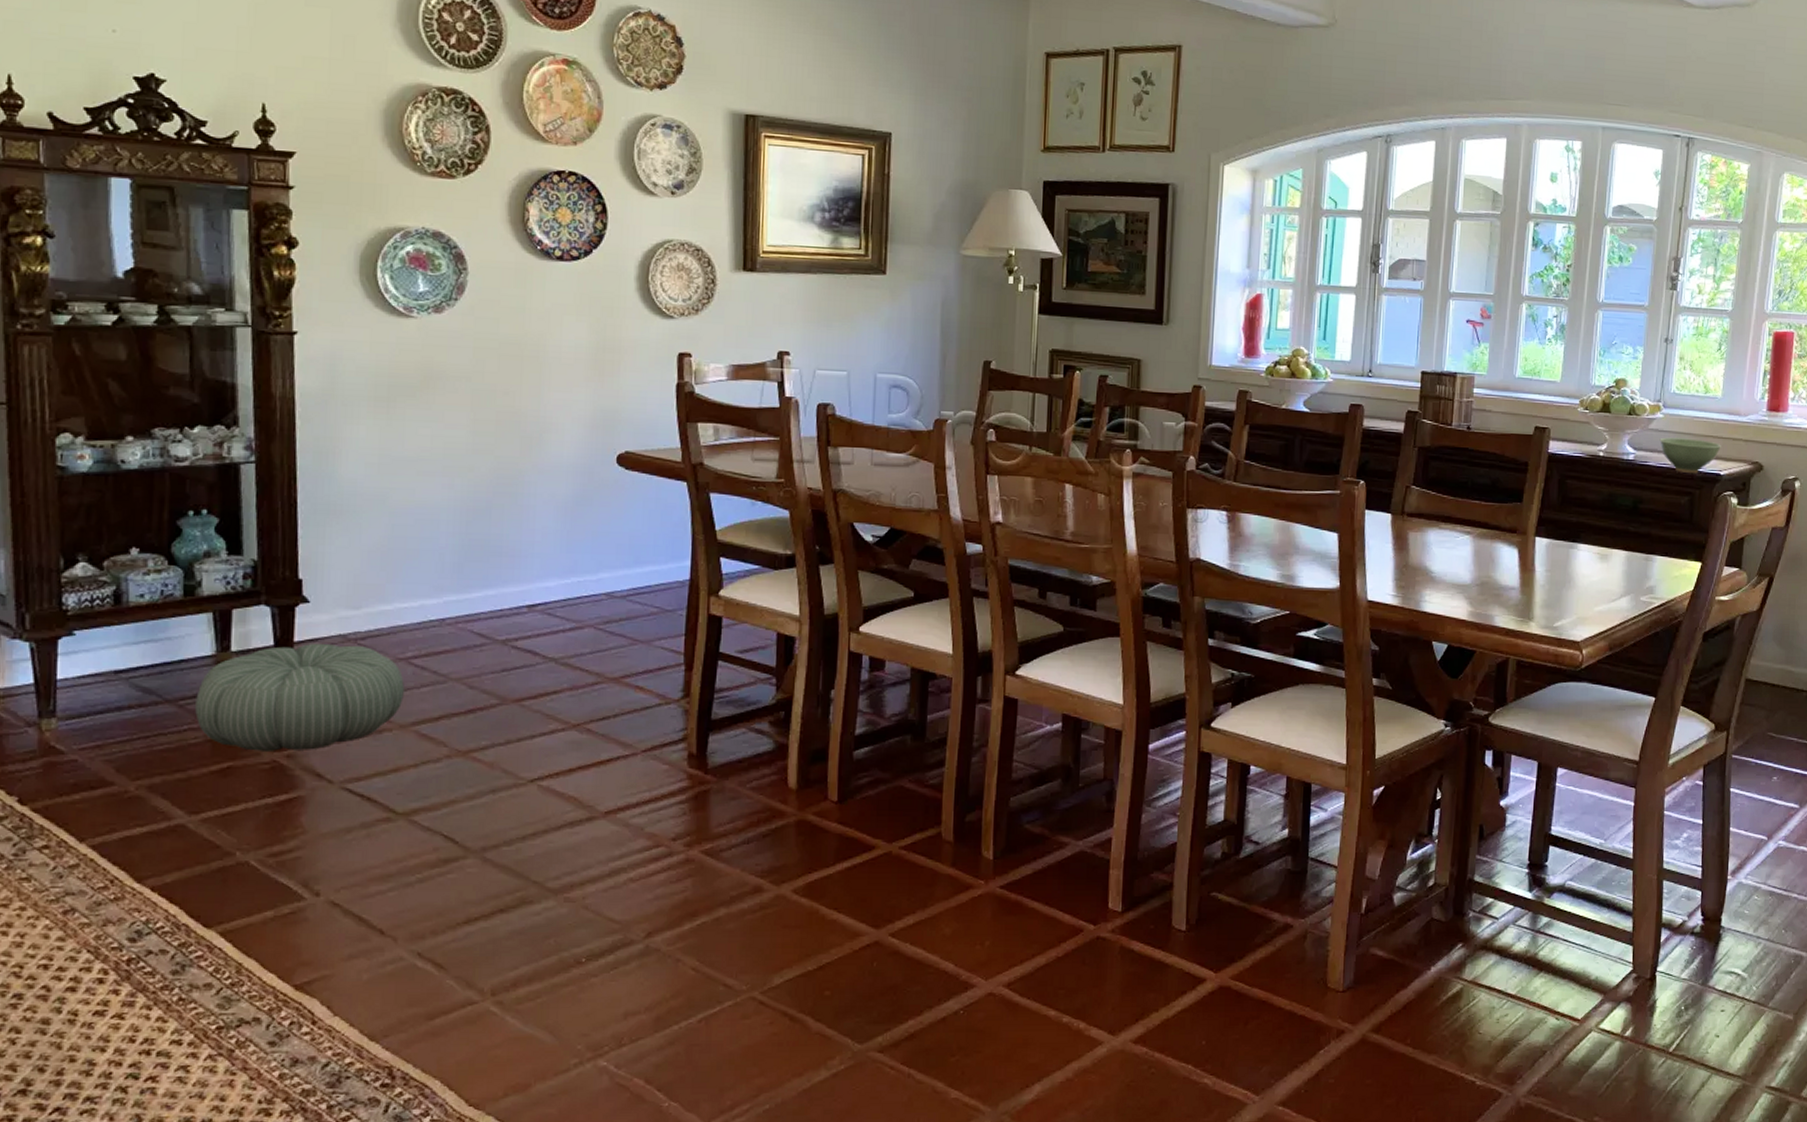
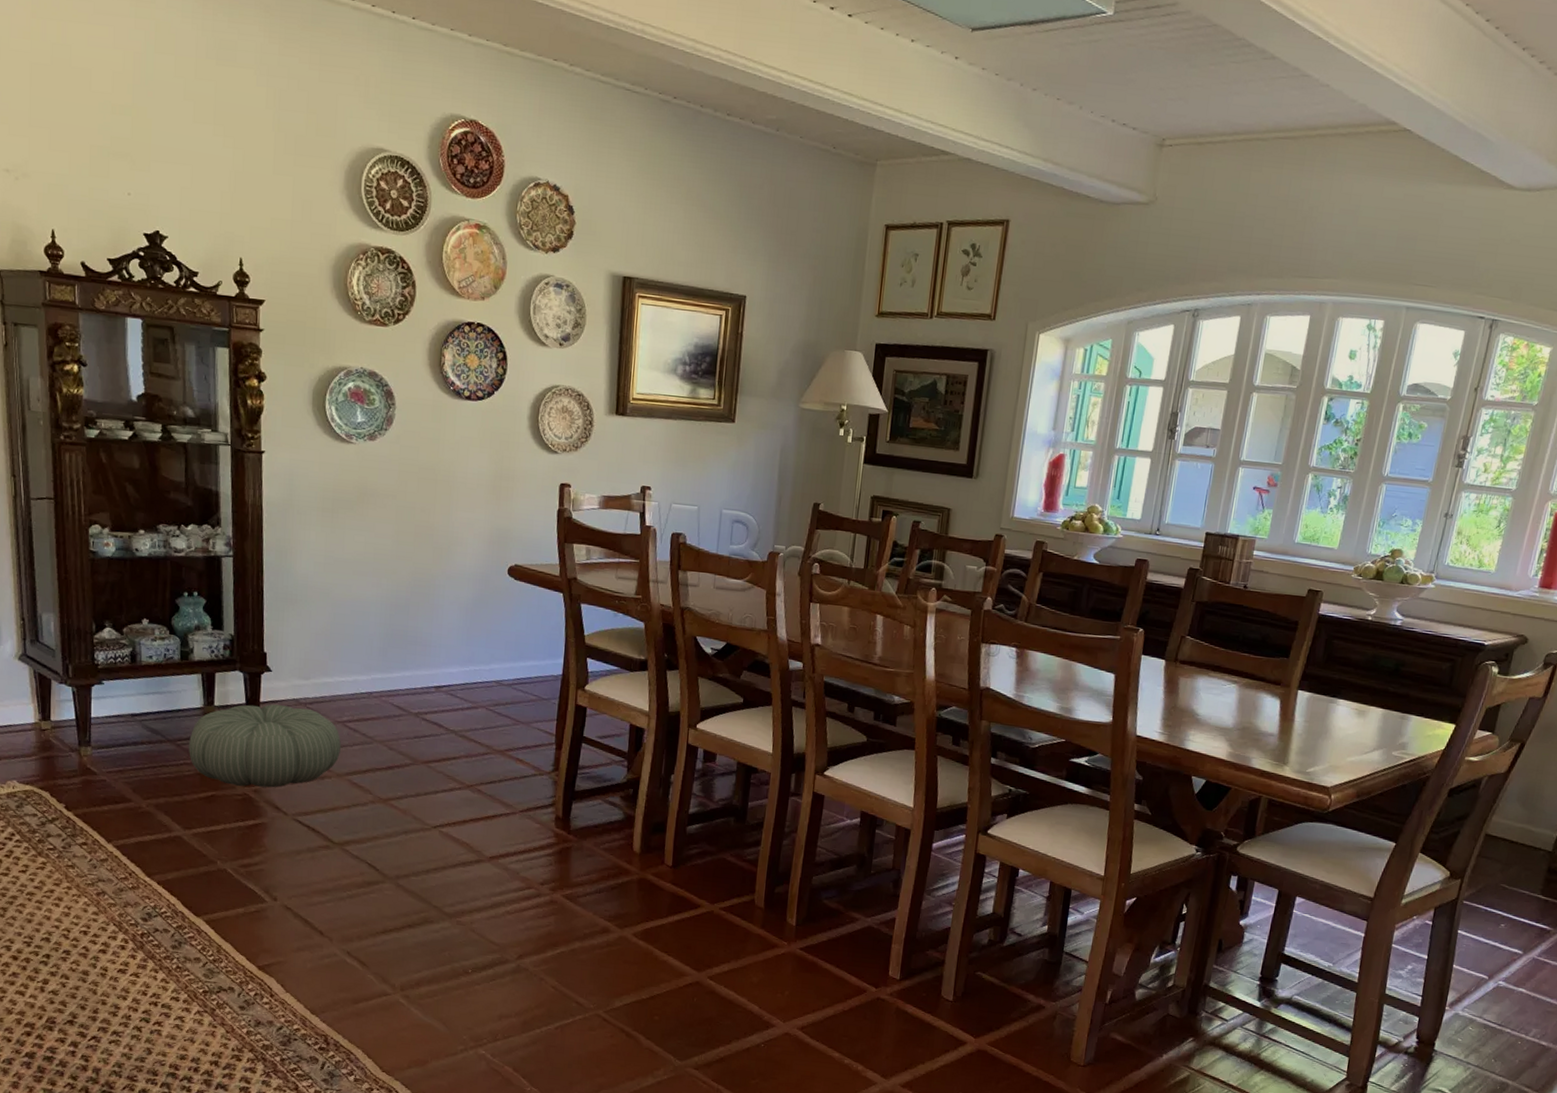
bowl: present [1659,437,1721,473] -> none [1428,606,1489,642]

